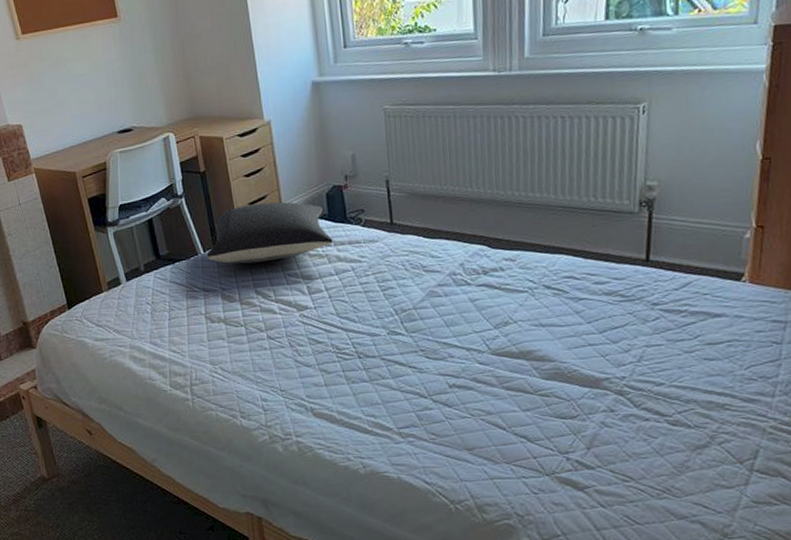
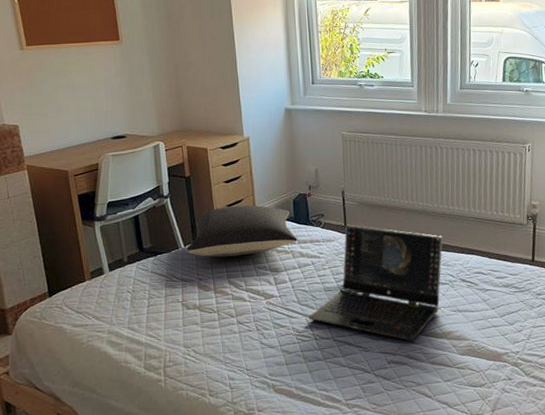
laptop computer: none [349,220,520,362] -> present [308,224,443,341]

